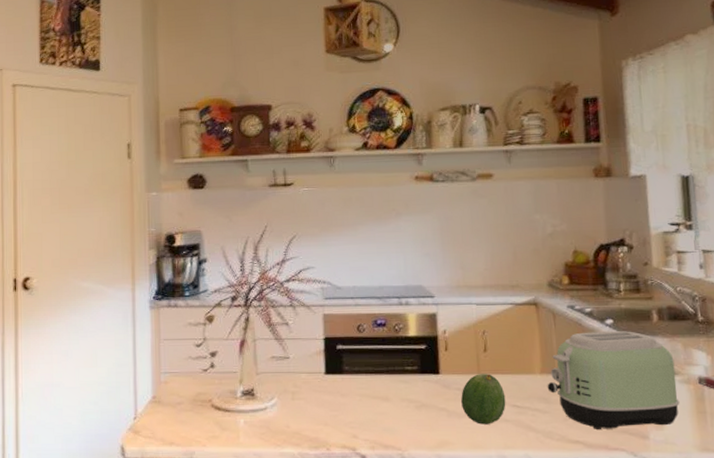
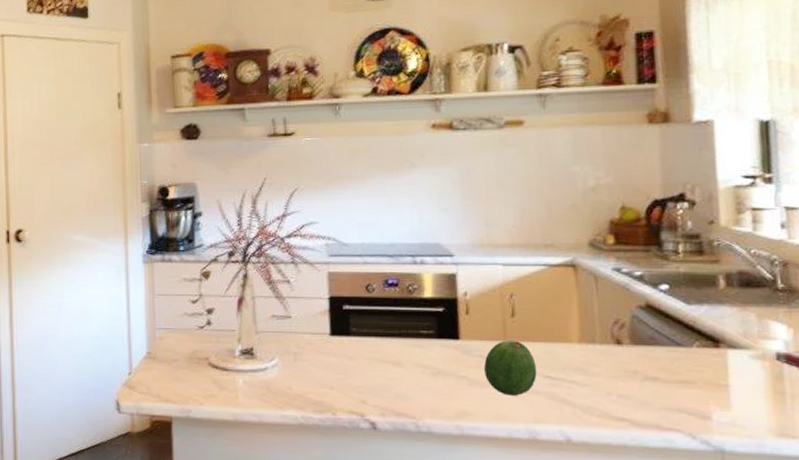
toaster: present [547,331,680,429] -> none [586,298,752,407]

